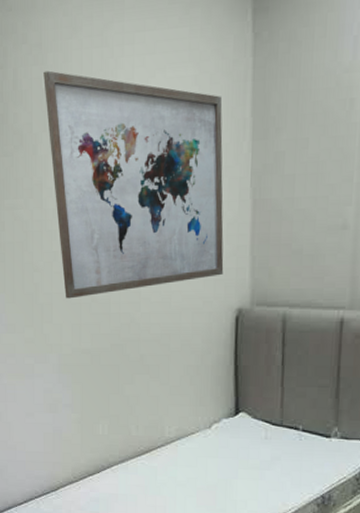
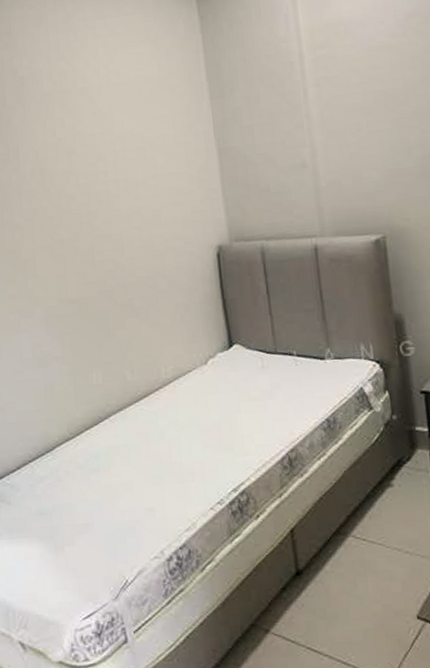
wall art: present [43,70,224,299] -> none [14,53,200,252]

